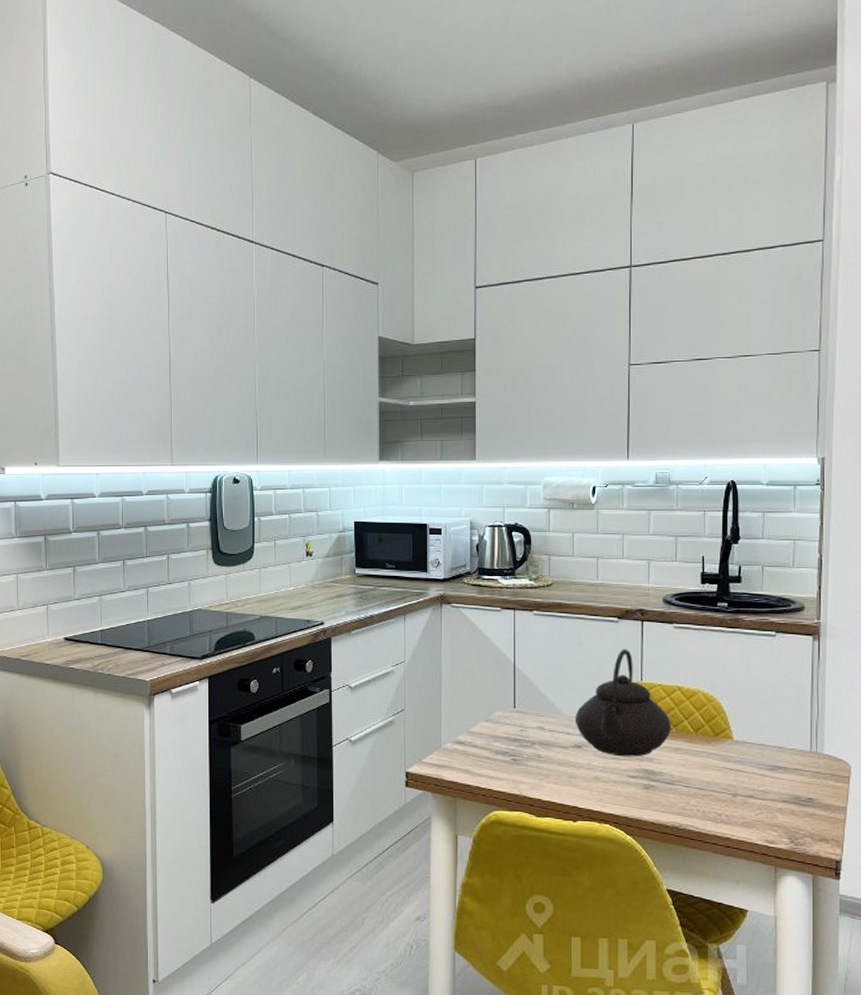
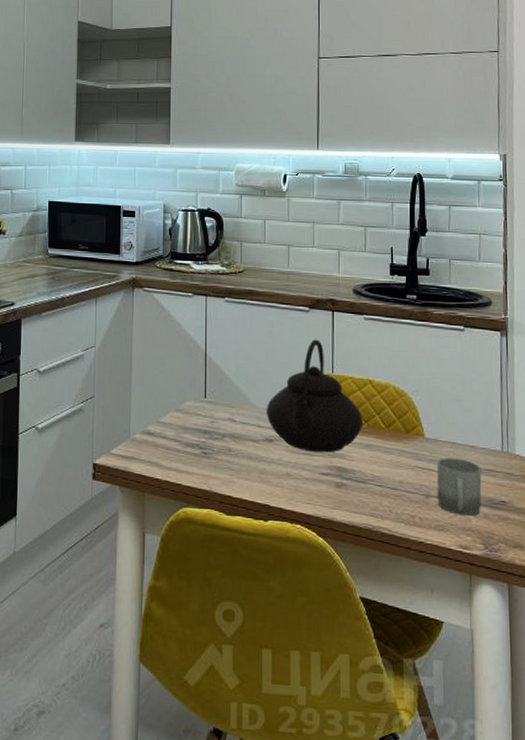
cup: none [744,759,789,813] -> present [436,458,482,516]

